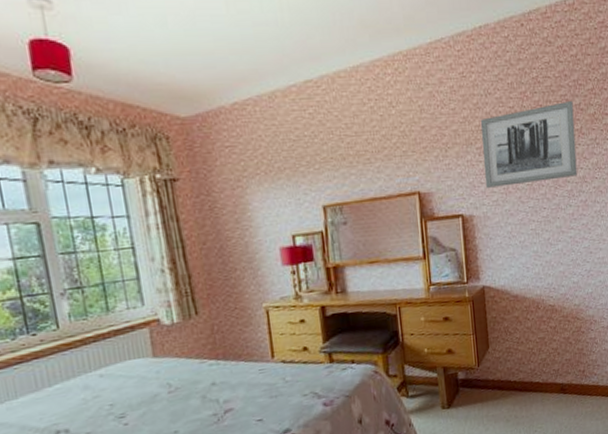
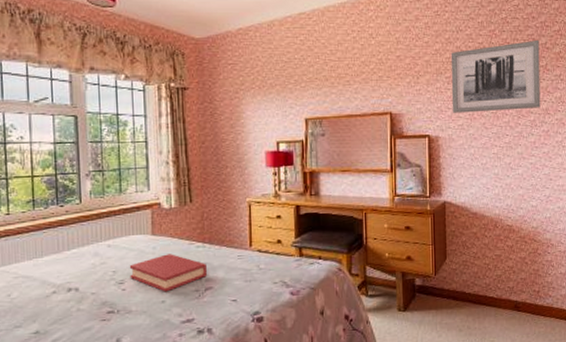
hardback book: none [129,376,225,421] -> present [129,254,207,292]

